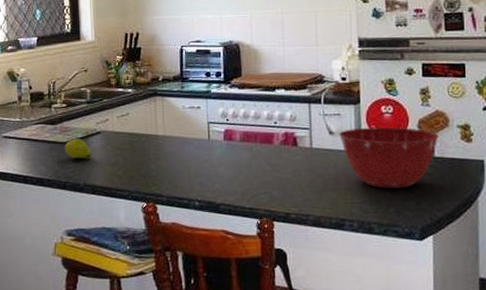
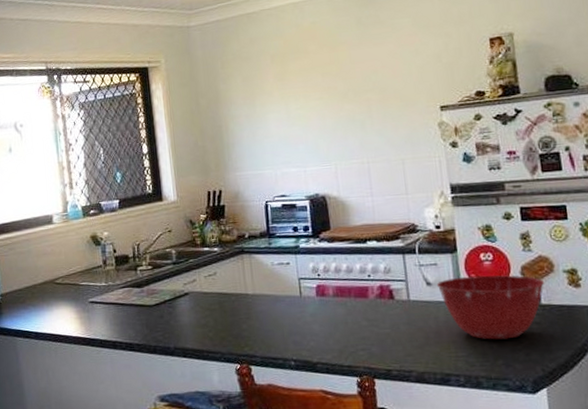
fruit: present [64,138,92,161] -> none [152,301,181,324]

